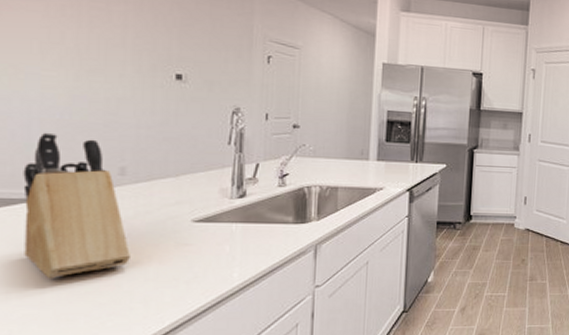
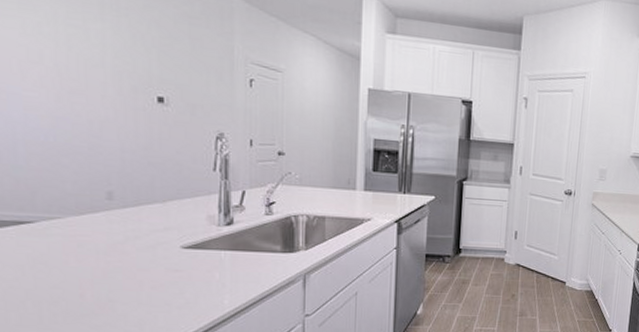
knife block: present [23,132,130,279] -> none [12,154,122,301]

